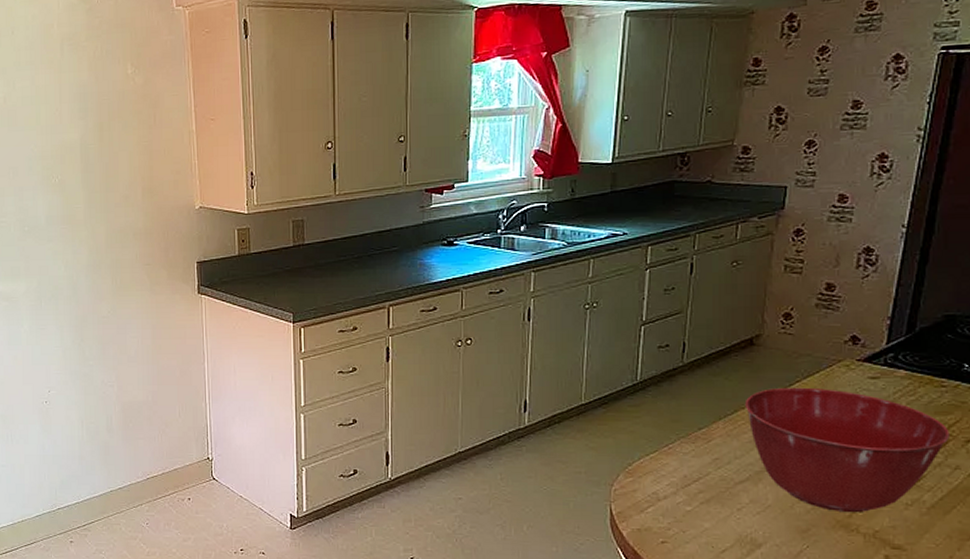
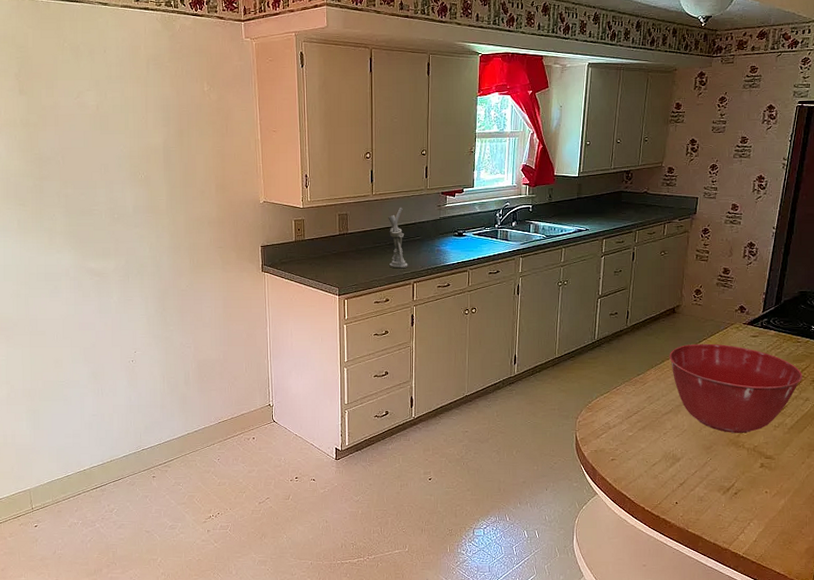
utensil holder: none [355,209,382,289] -> present [388,207,408,269]

